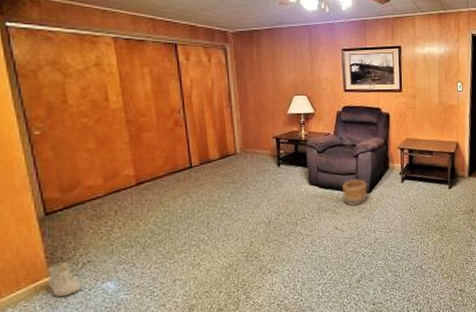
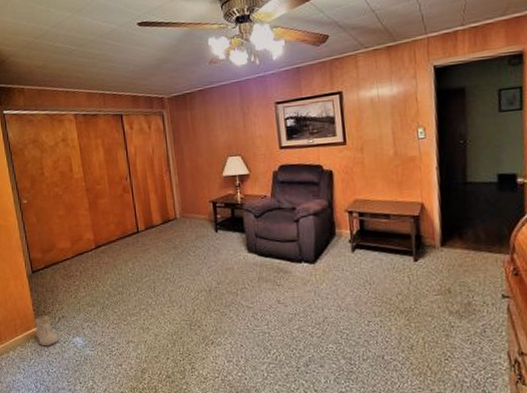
basket: present [342,179,368,206] -> none [283,247,313,278]

